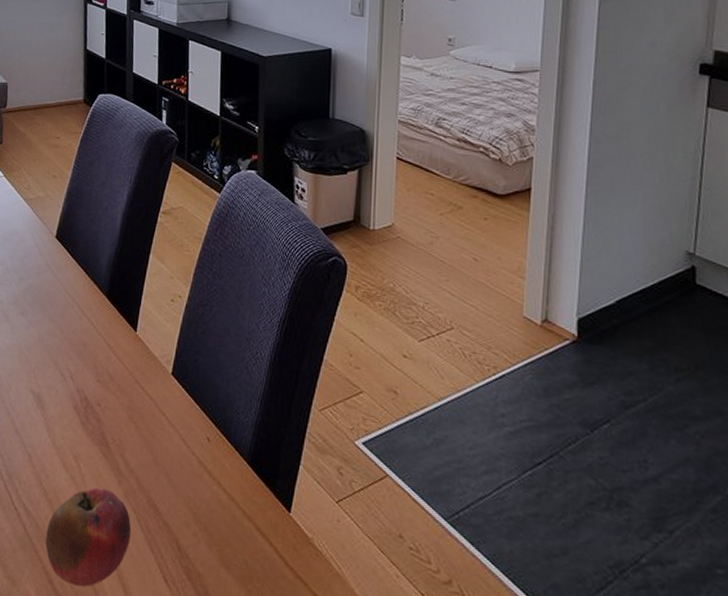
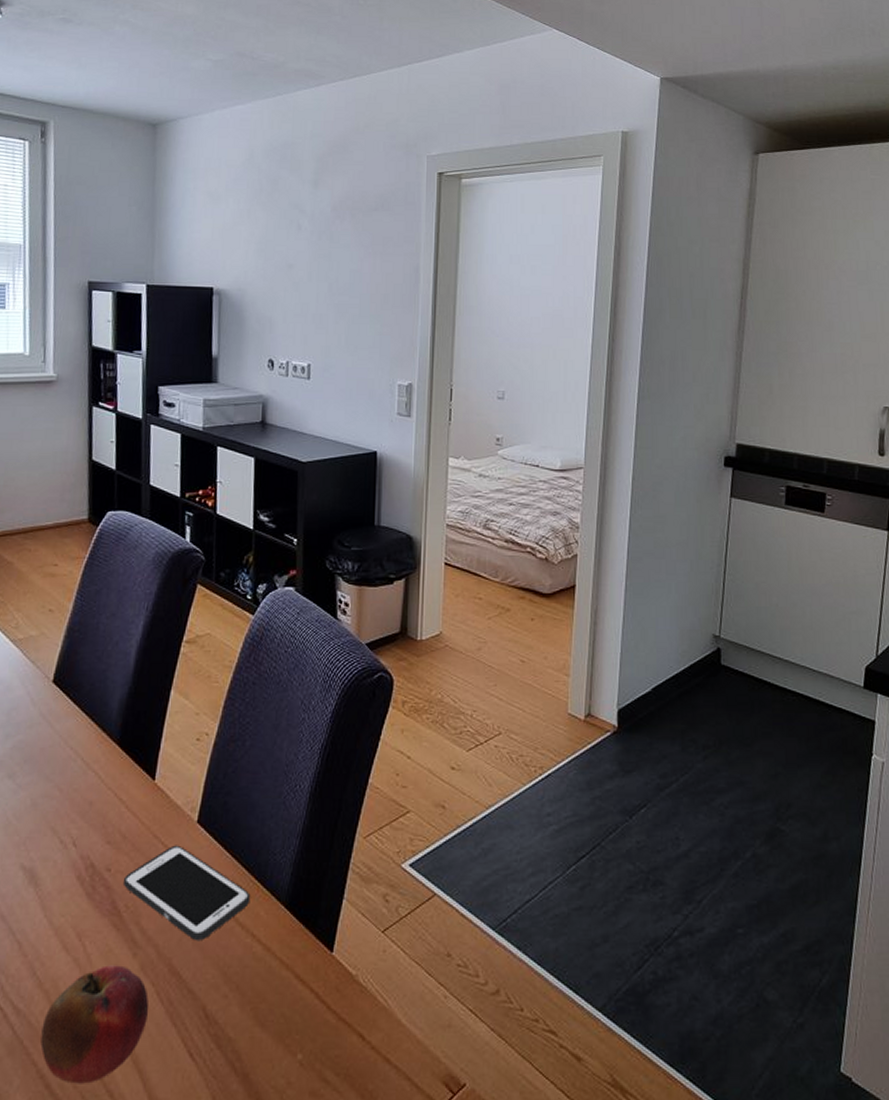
cell phone: none [110,391,217,481] -> present [122,845,251,941]

